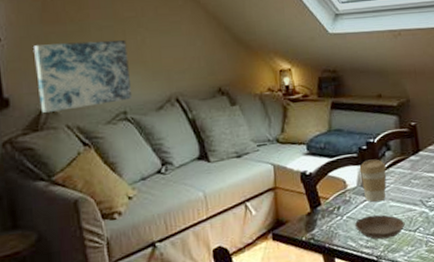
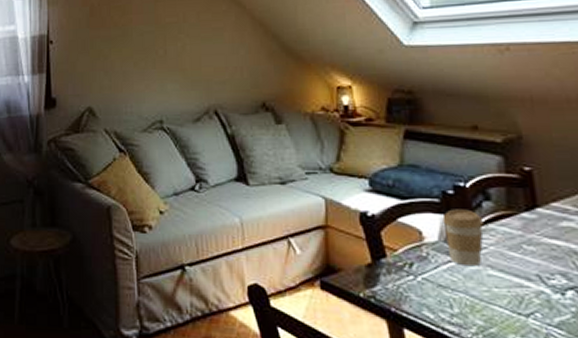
wall art: present [34,40,133,113] -> none [80,46,170,115]
saucer: present [354,214,405,240] -> none [433,282,512,318]

